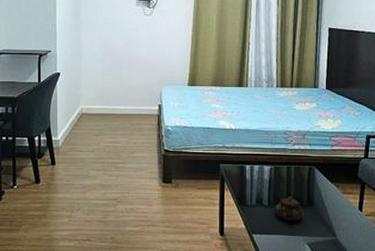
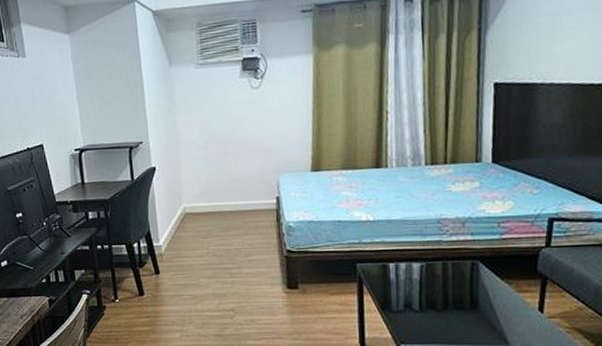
teapot: present [275,193,304,222] -> none [429,294,466,328]

